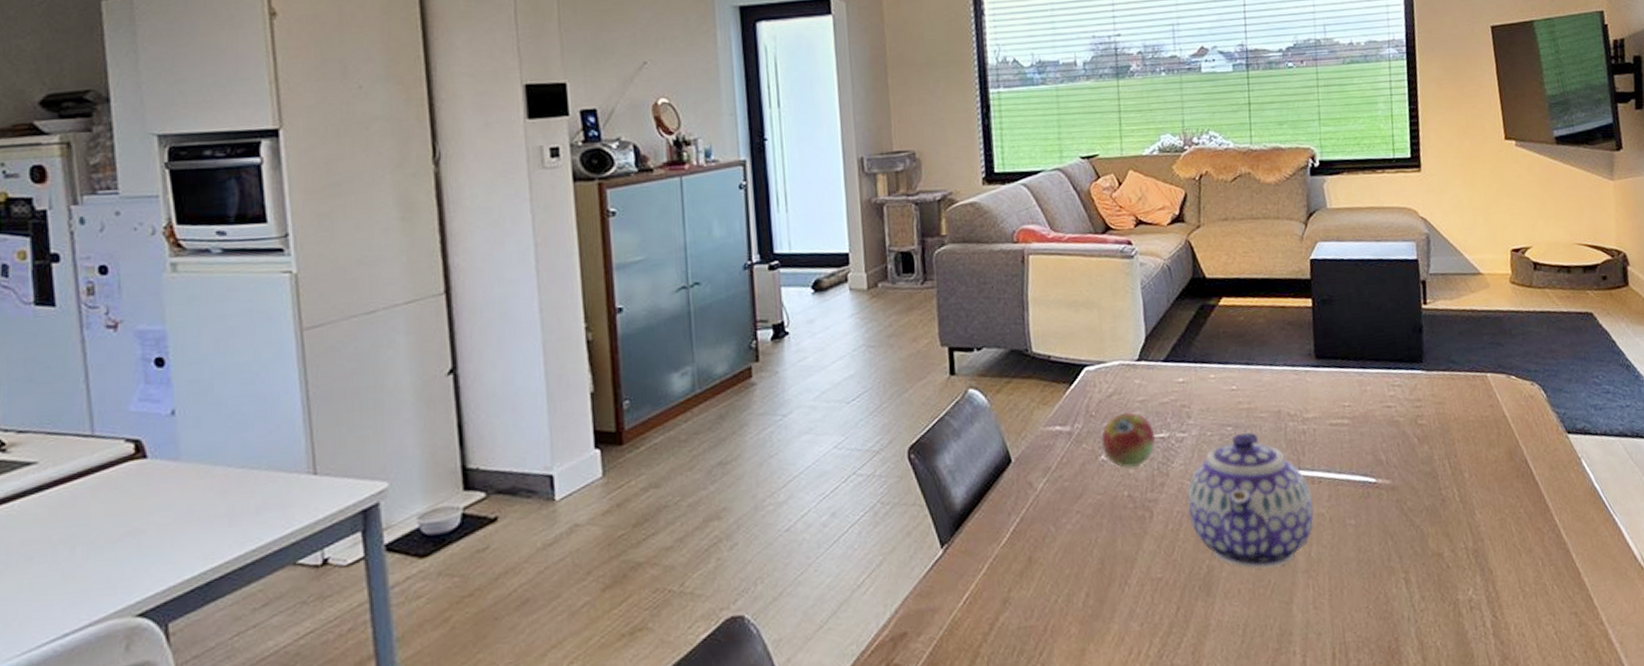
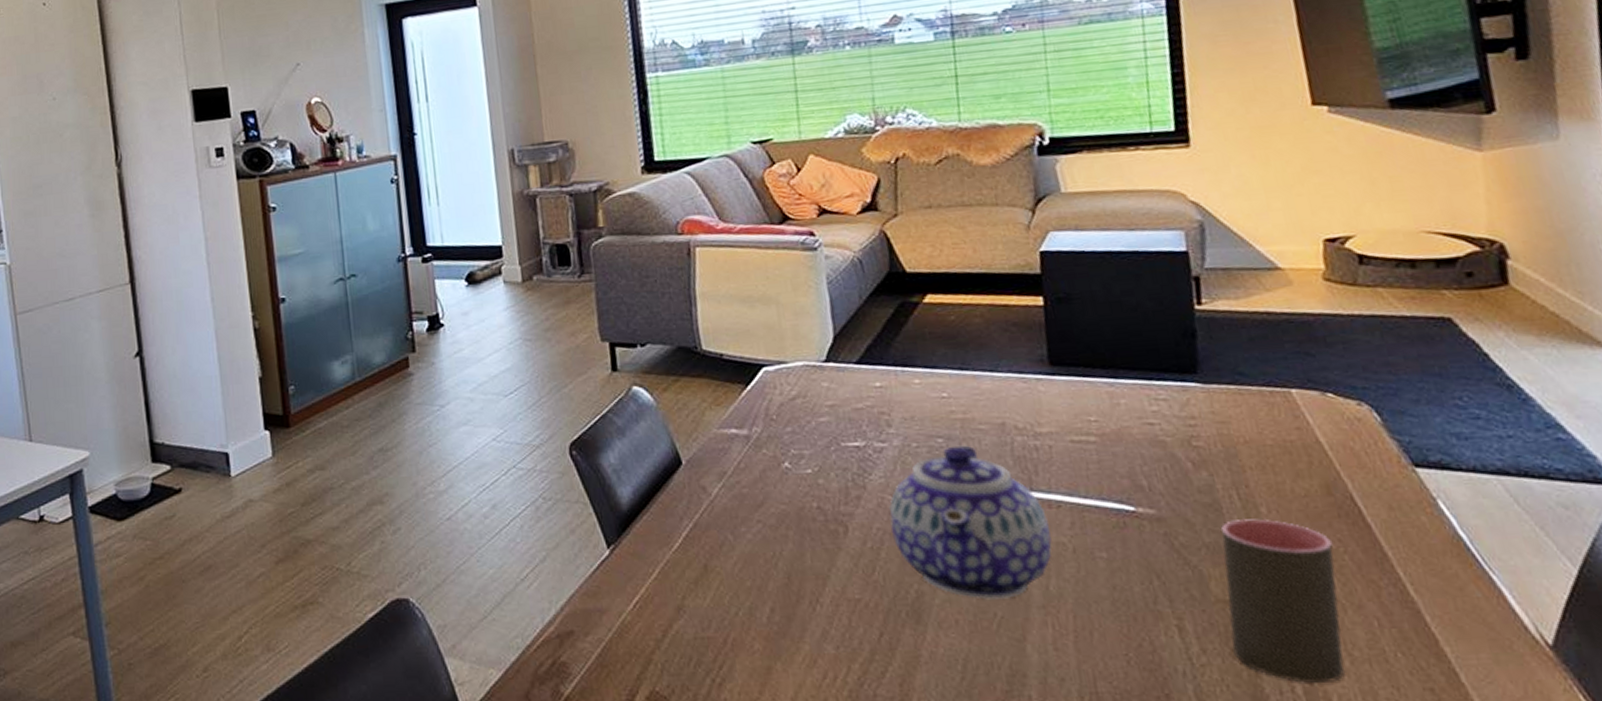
fruit: present [1101,412,1156,468] -> none [784,417,850,477]
cup: none [1436,482,1519,618] -> present [1220,518,1345,683]

